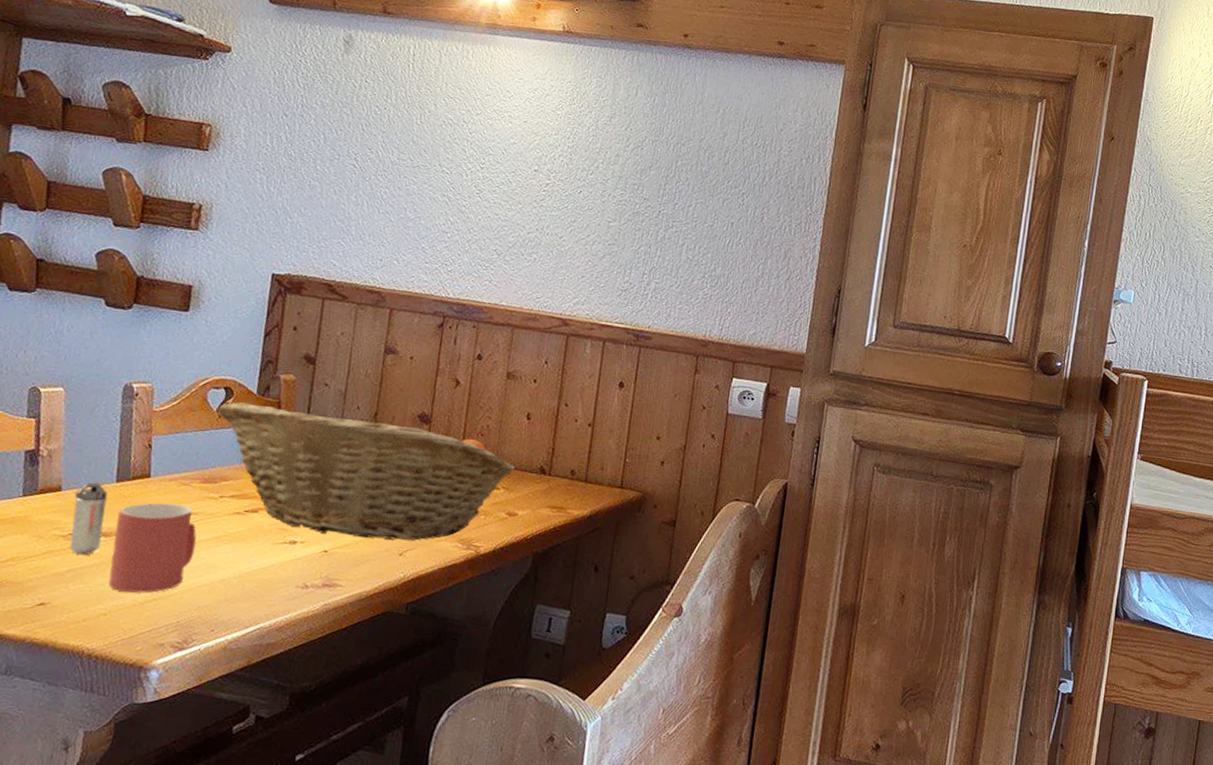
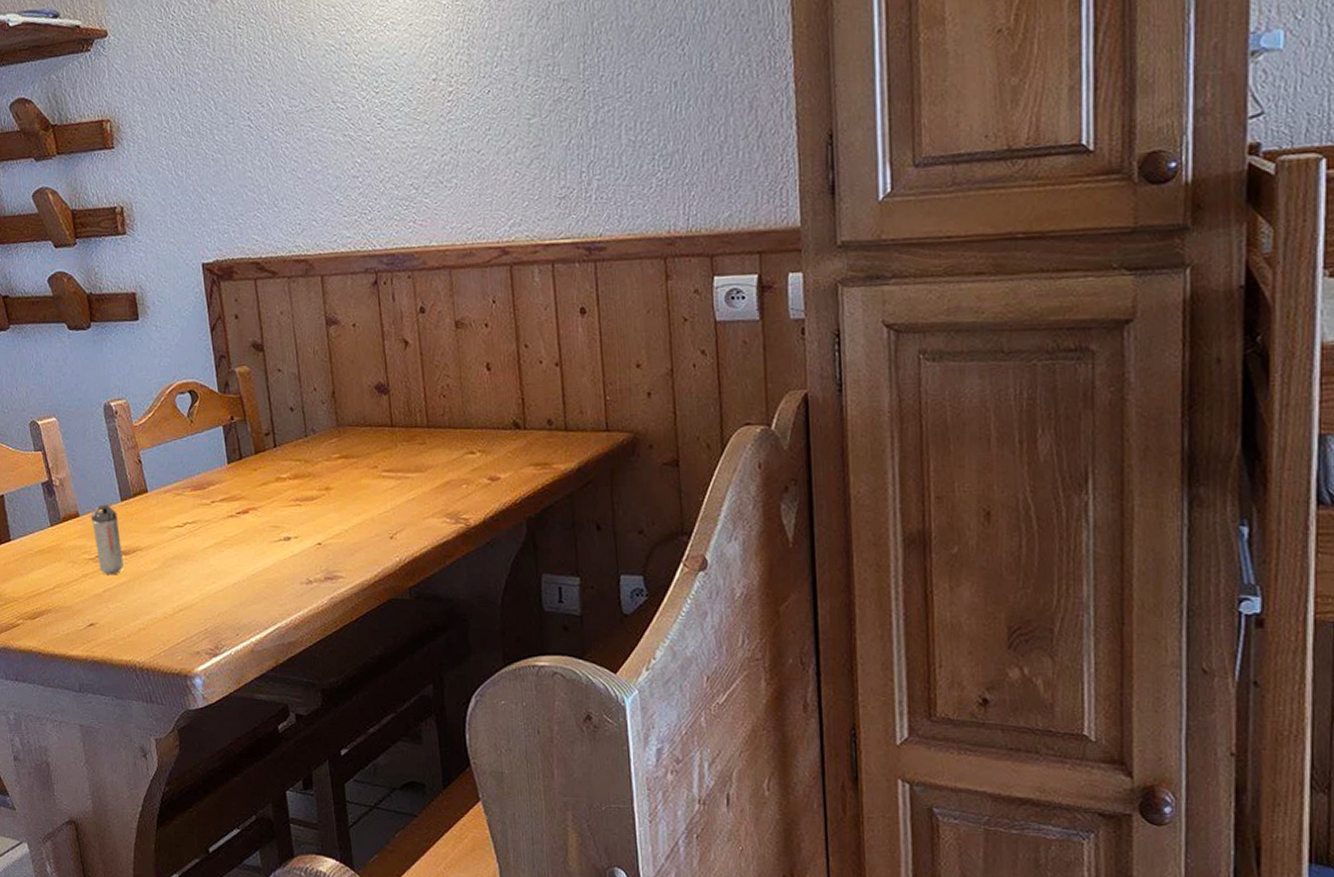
mug: present [108,502,197,593] -> none [130,515,204,606]
fruit basket: present [218,402,516,541] -> none [188,392,487,526]

